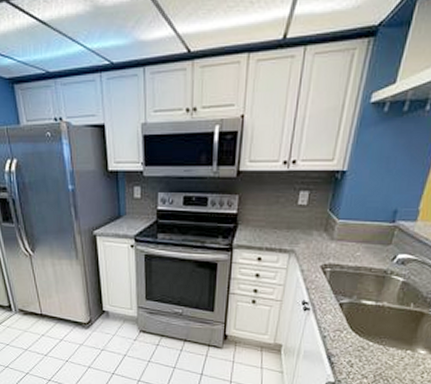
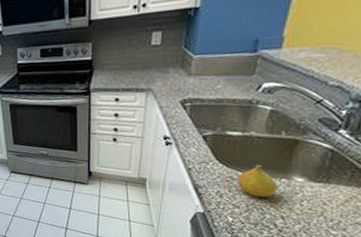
fruit: none [367,335,403,368] -> present [237,164,278,197]

